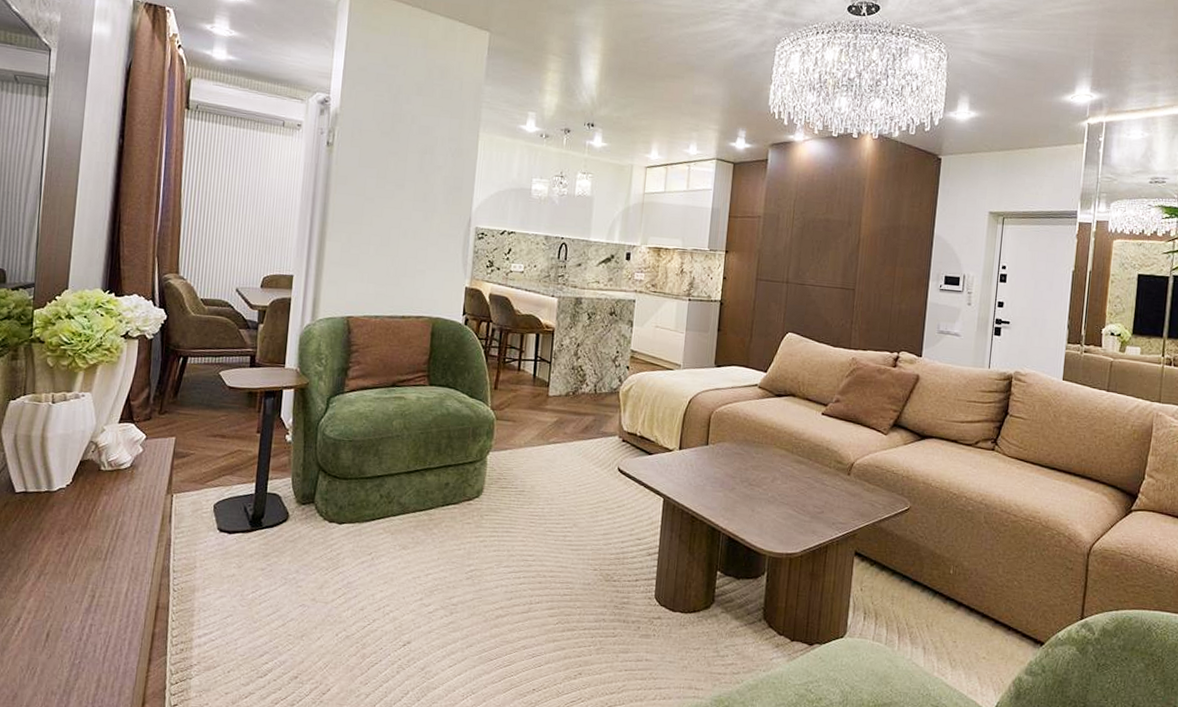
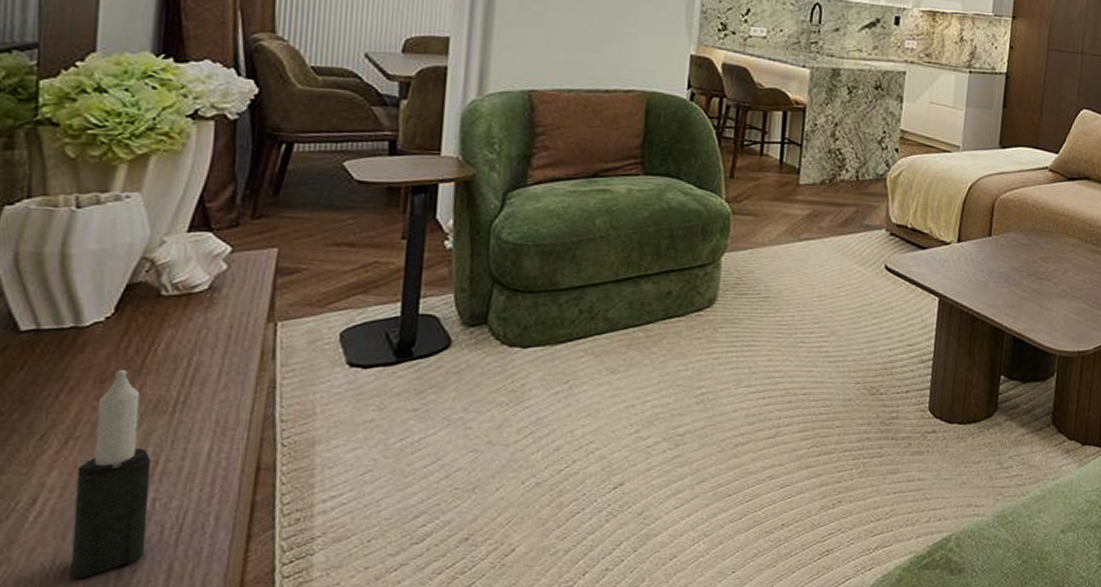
candle: none [38,525,91,682] -> present [70,370,152,579]

